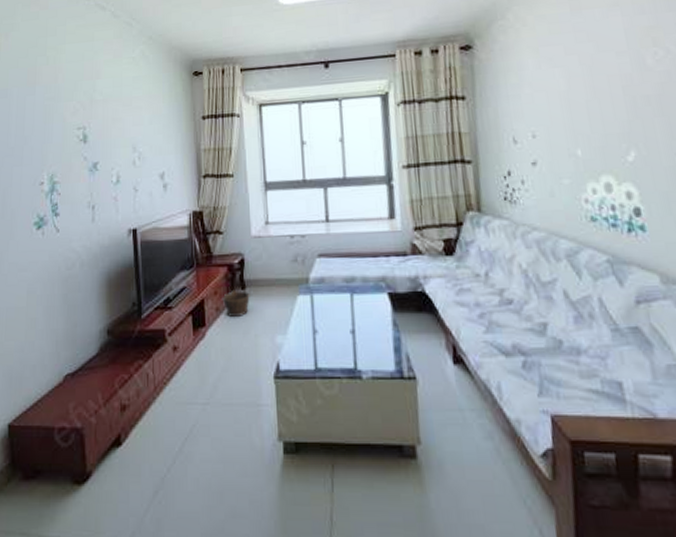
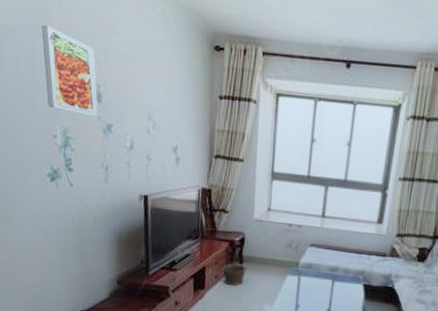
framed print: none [31,82,84,158] -> present [42,24,98,117]

